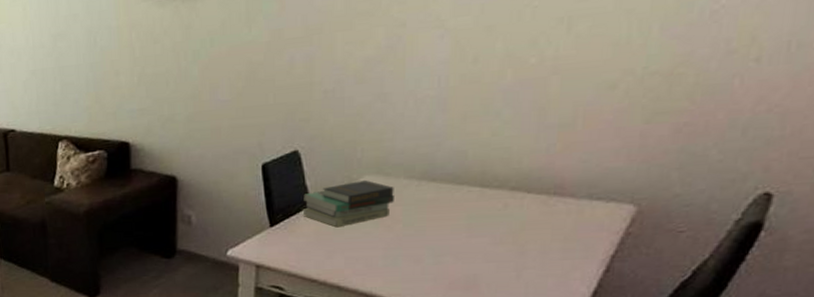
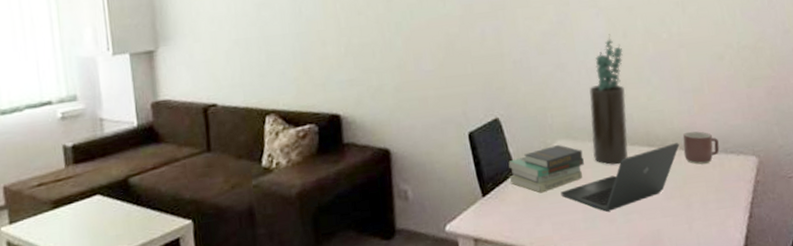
laptop: none [360,184,525,251] -> present [560,143,680,212]
vase: none [407,59,468,204] -> present [589,34,628,165]
mug: none [528,172,582,210] -> present [682,131,720,165]

